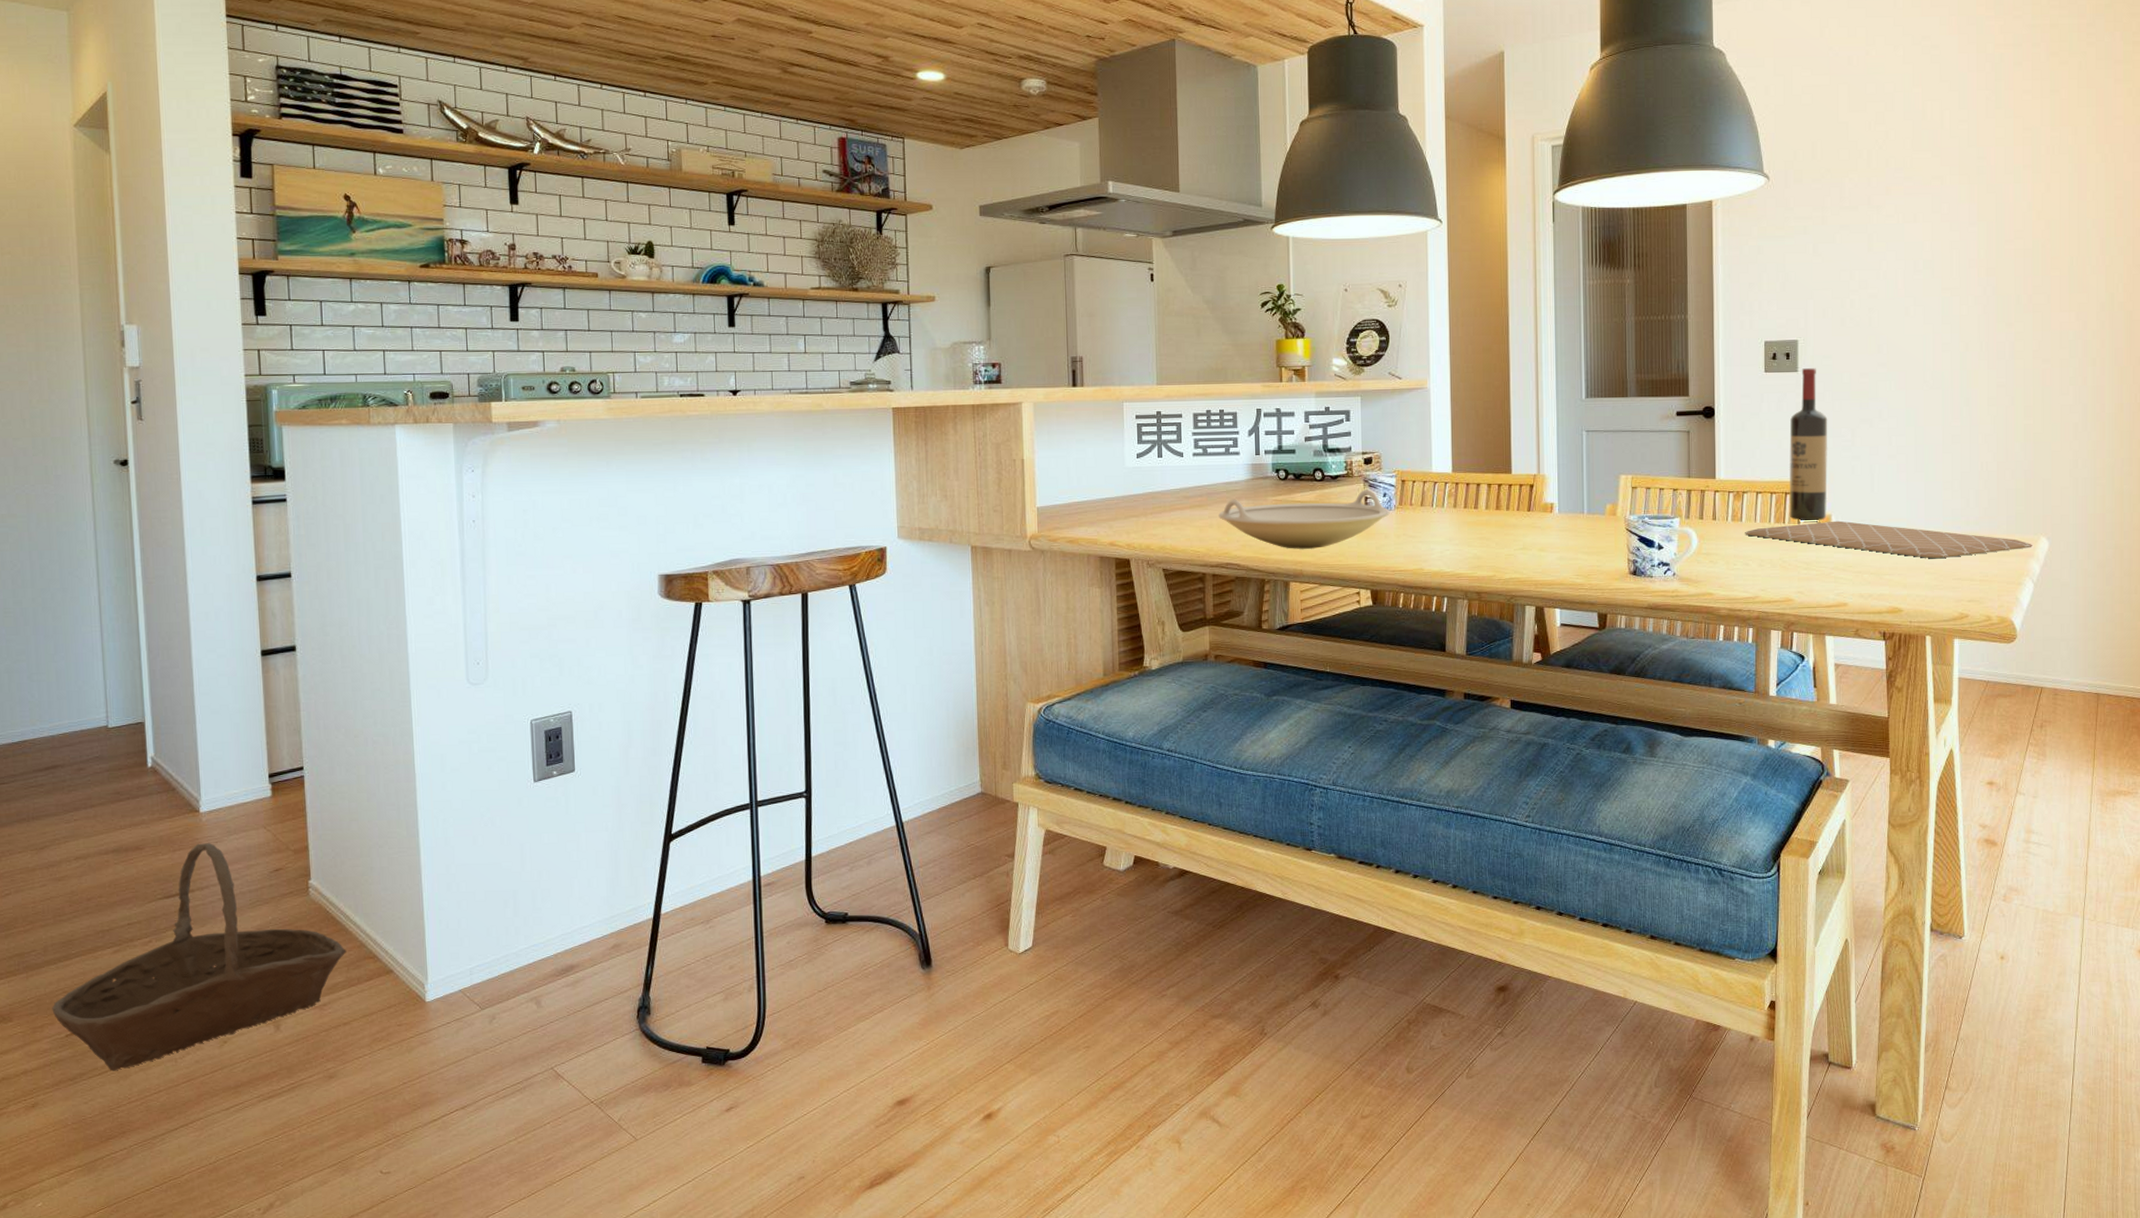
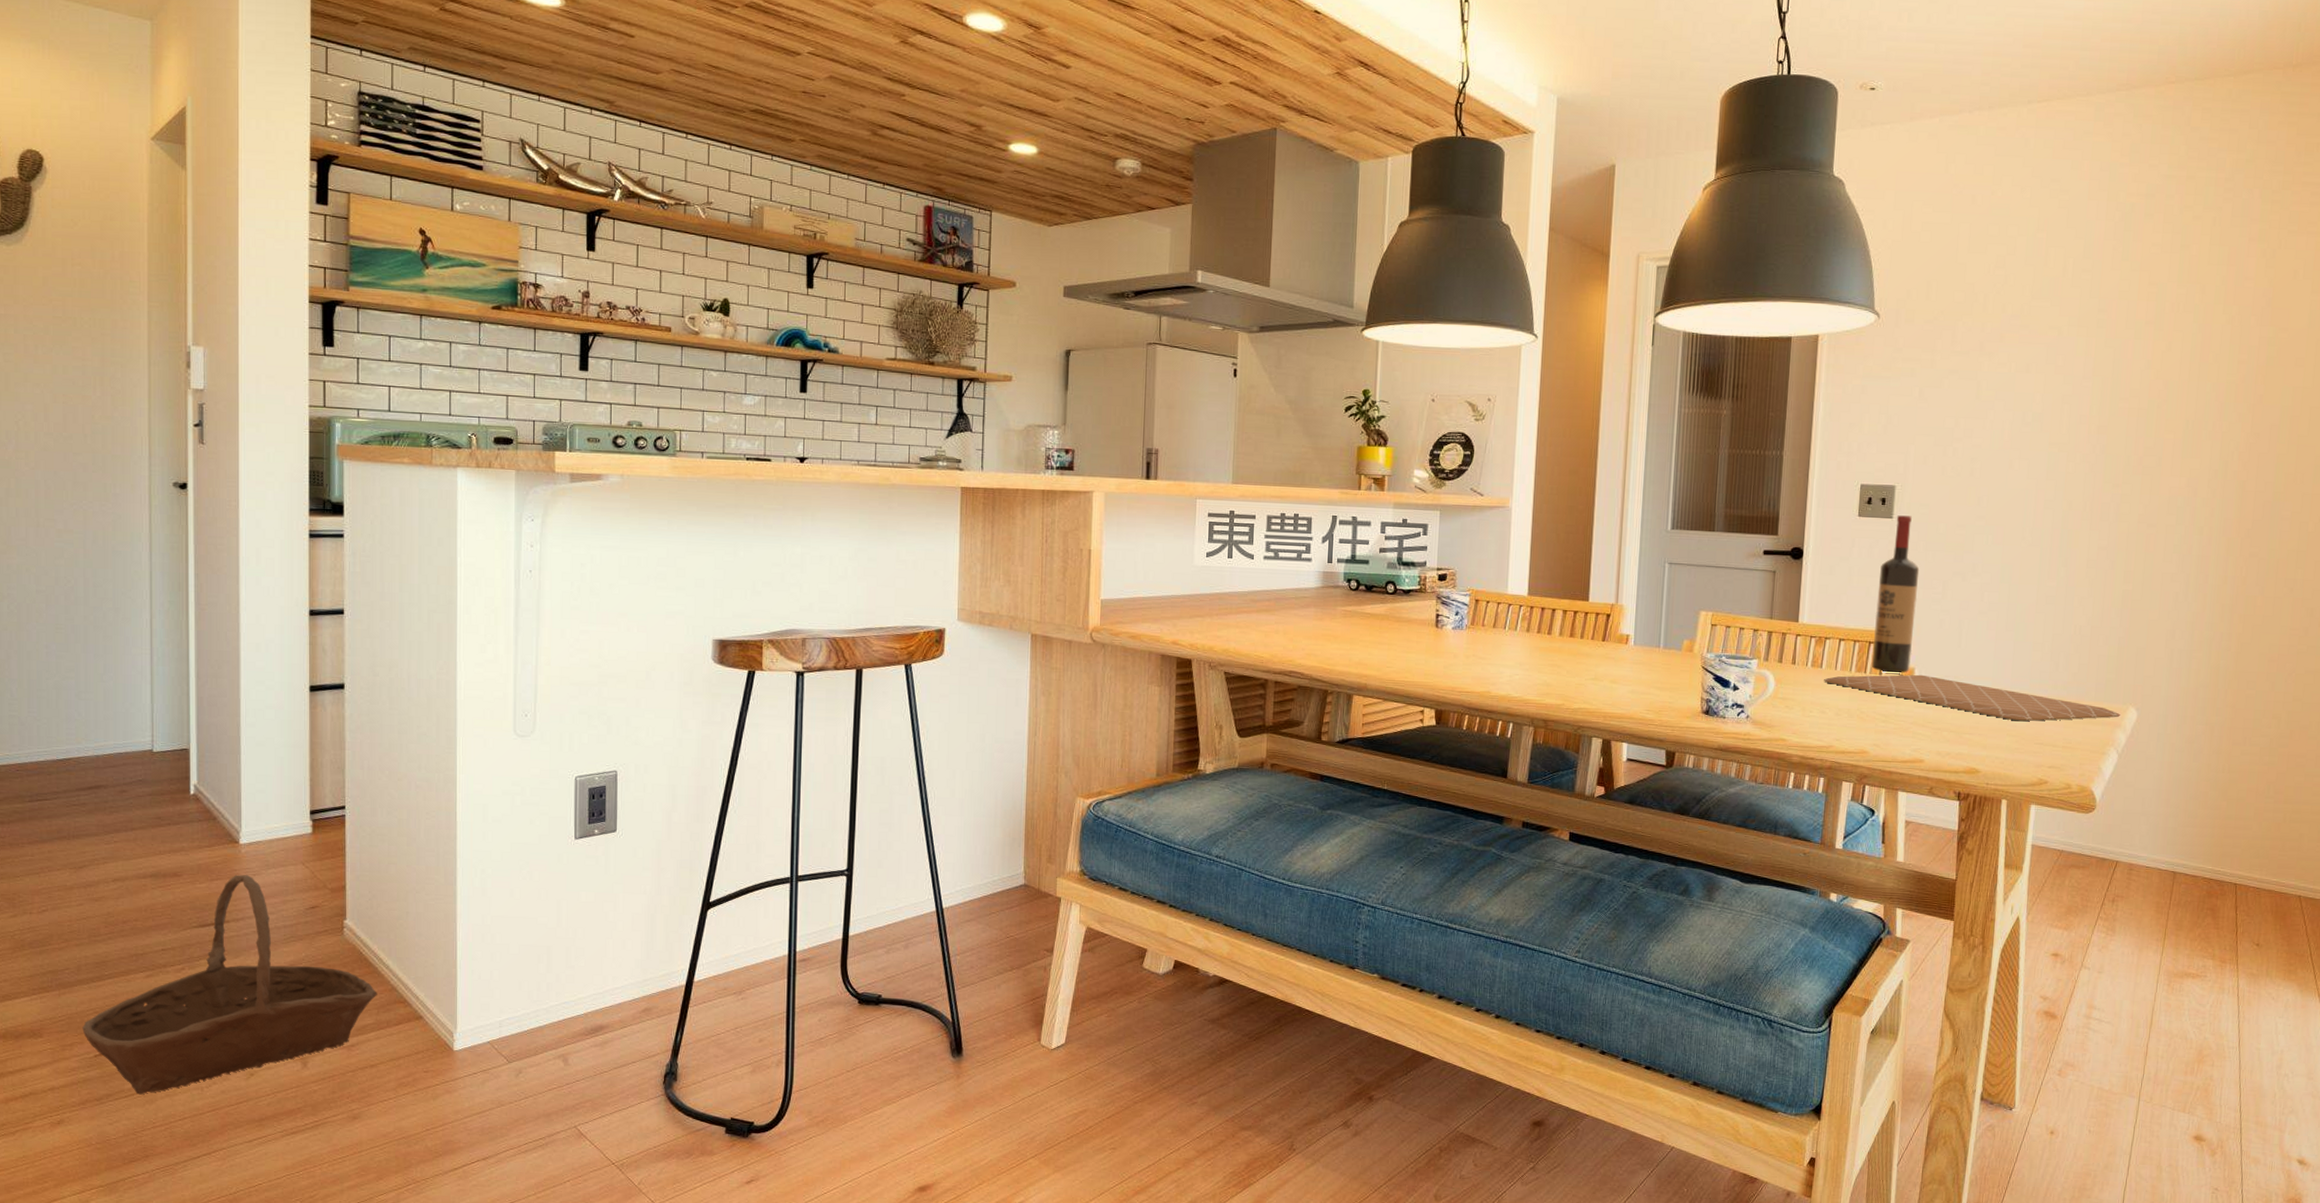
bowl: present [1218,489,1390,549] -> none [1285,606,1461,663]

